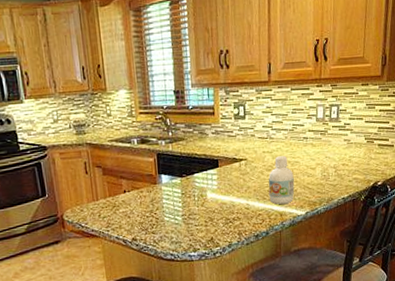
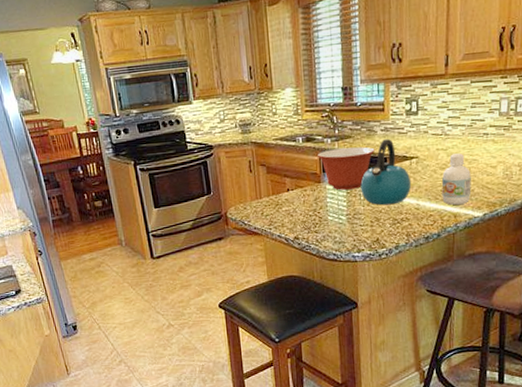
mixing bowl: none [153,149,207,191] -> present [318,146,375,190]
kettle: none [194,142,242,206] -> present [360,139,412,206]

